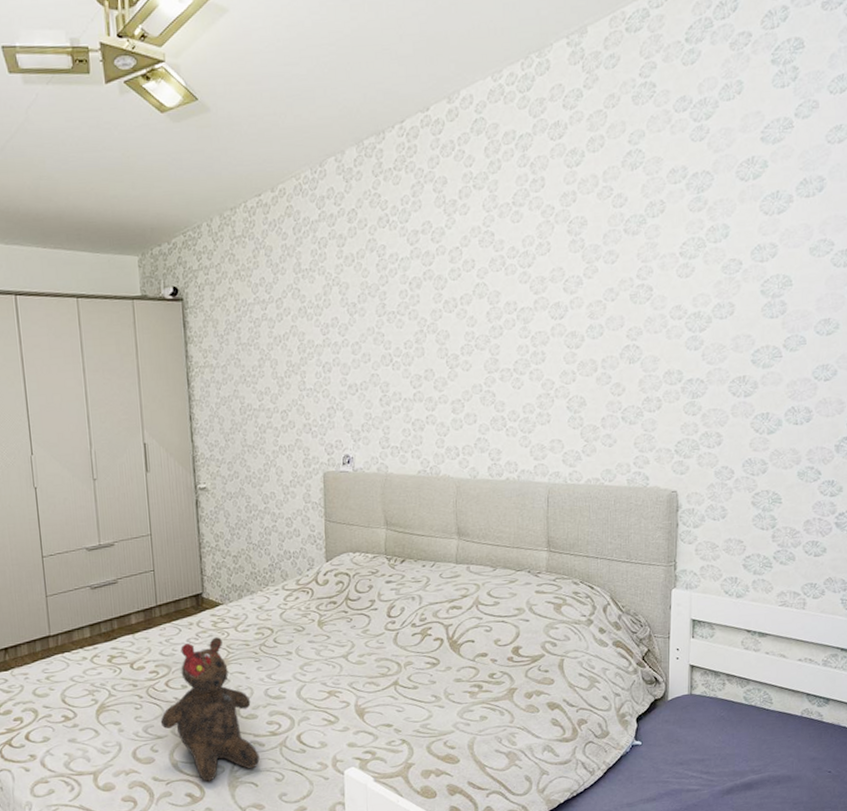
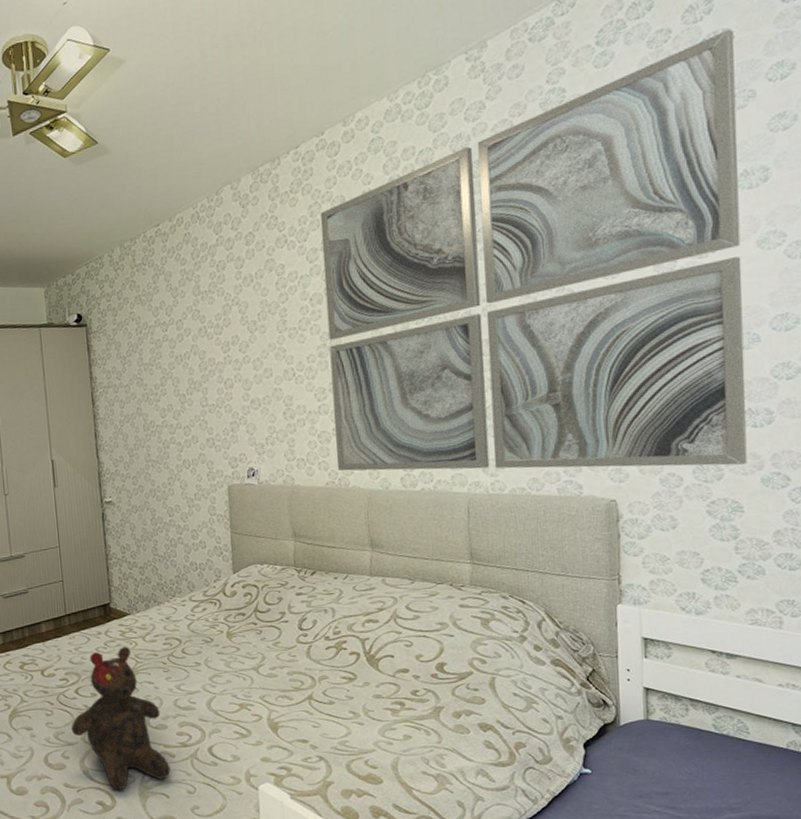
wall art: none [422,38,805,460] -> present [320,28,747,471]

